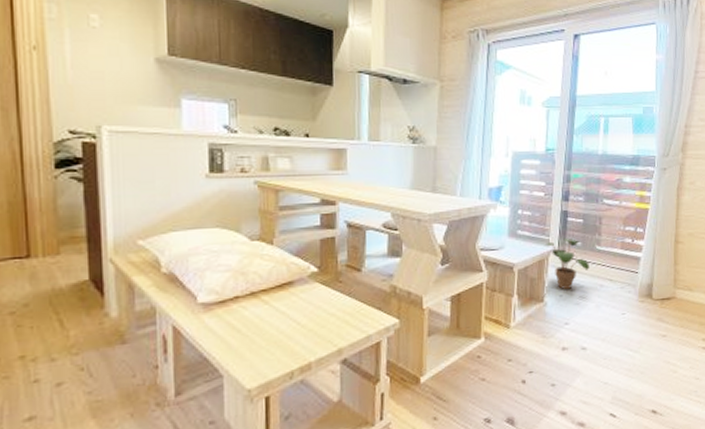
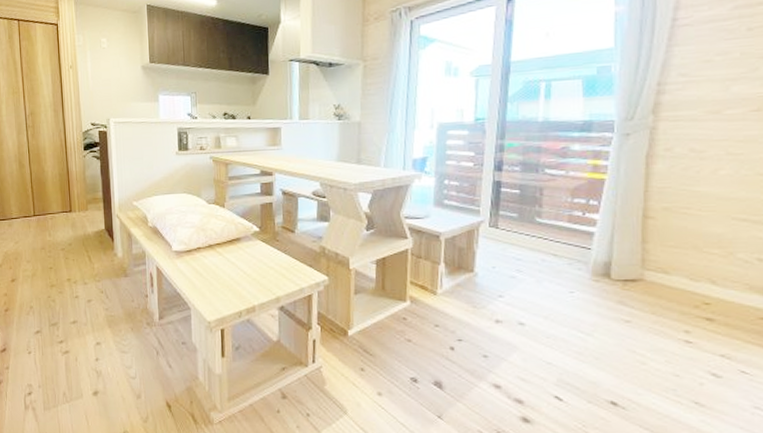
potted plant: present [545,239,589,290] -> none [474,210,528,262]

